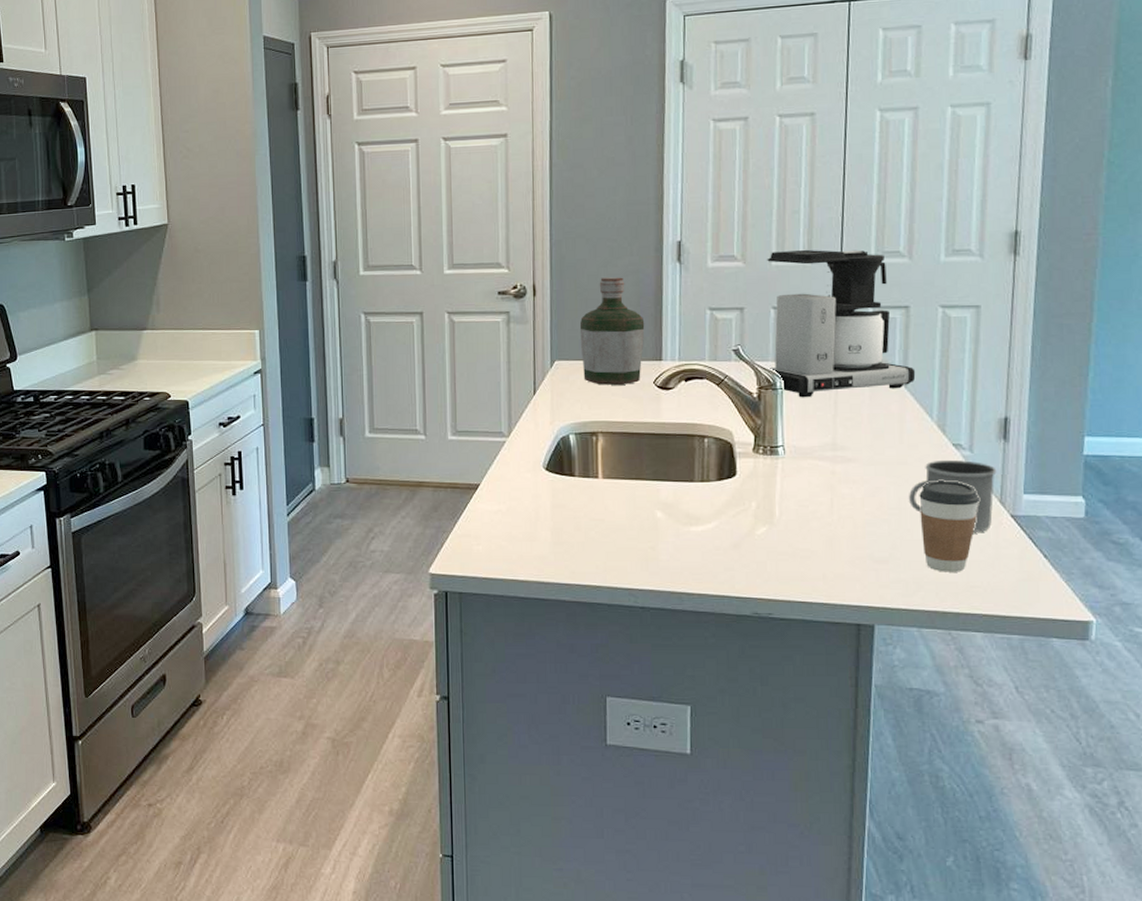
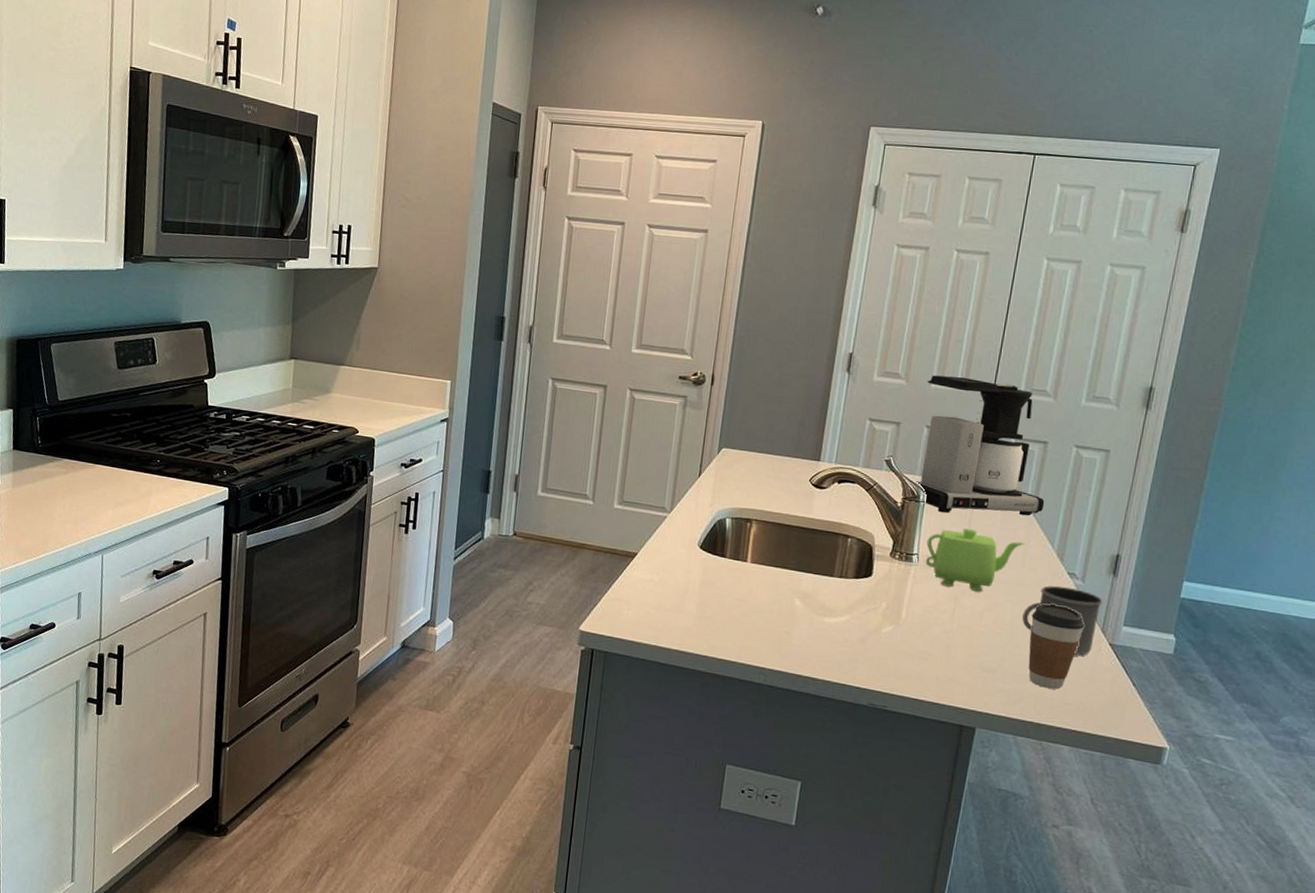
bottle: present [579,277,645,385] -> none [746,377,809,479]
teapot: none [791,410,900,478] -> present [926,528,1025,592]

